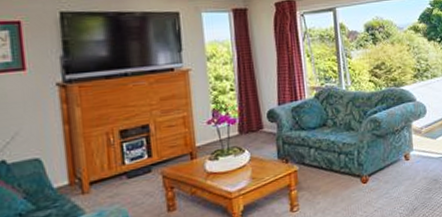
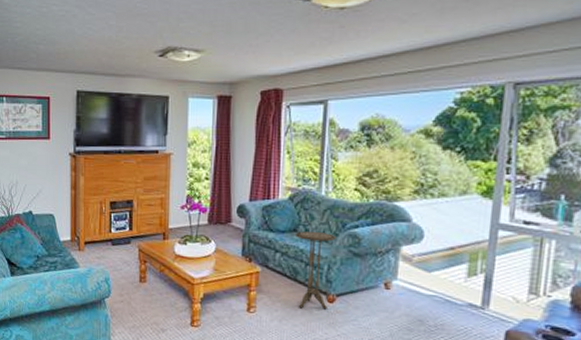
side table: none [326,122,363,196] -> present [296,231,336,310]

